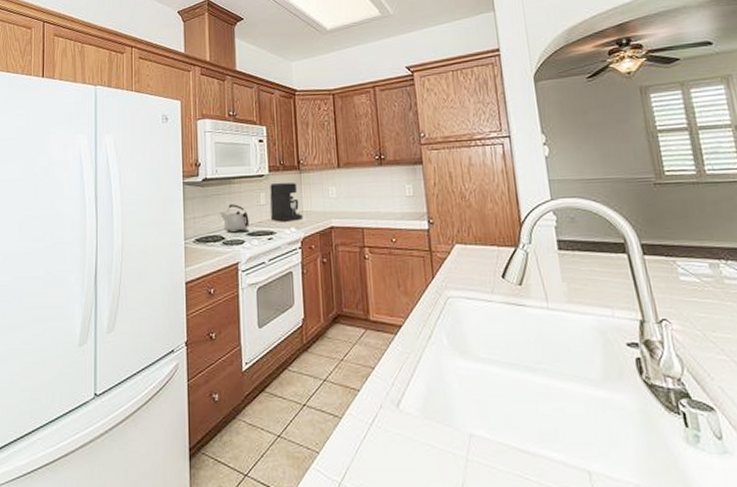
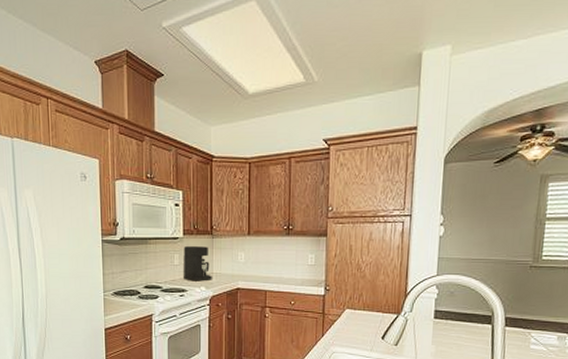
kettle: present [221,204,249,232] -> none [138,263,163,287]

